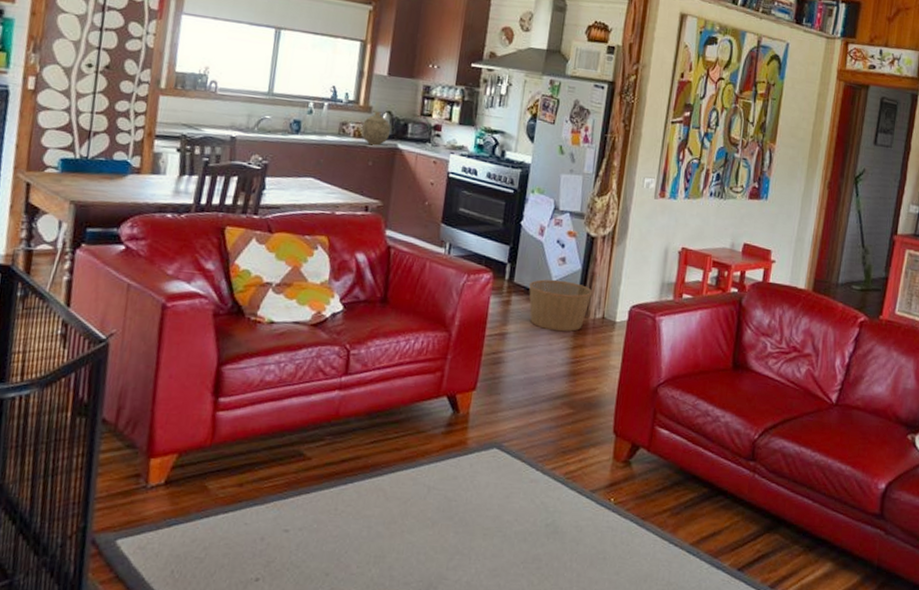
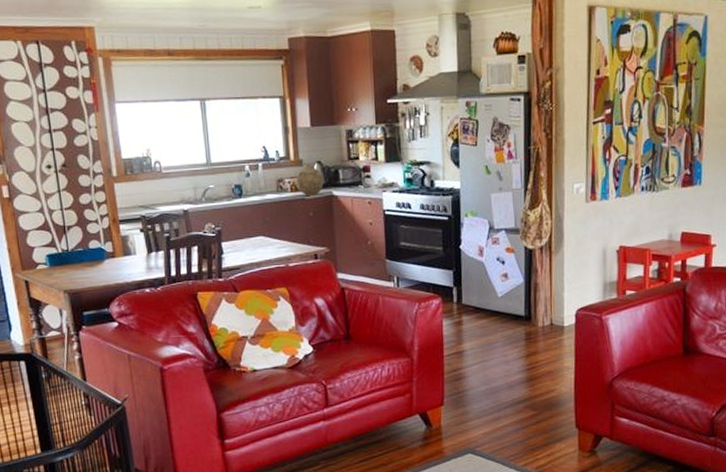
basket: present [529,279,593,332] -> none [477,295,538,343]

